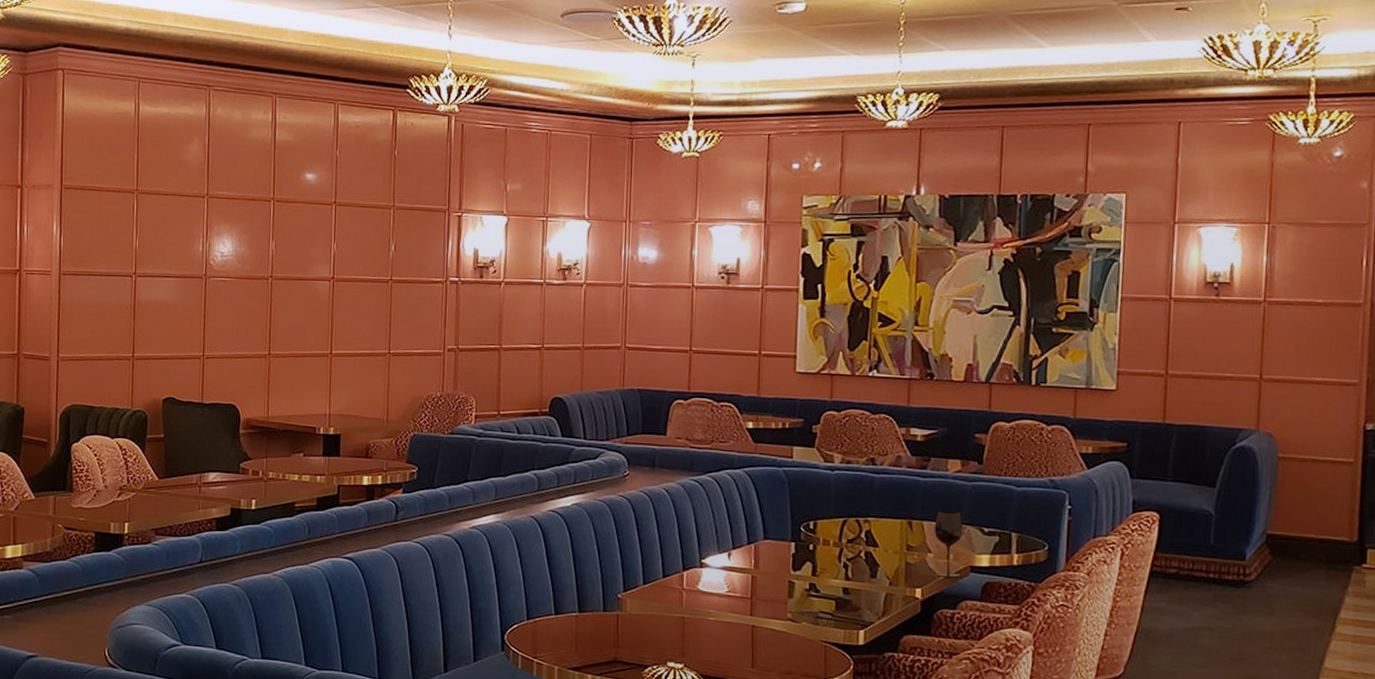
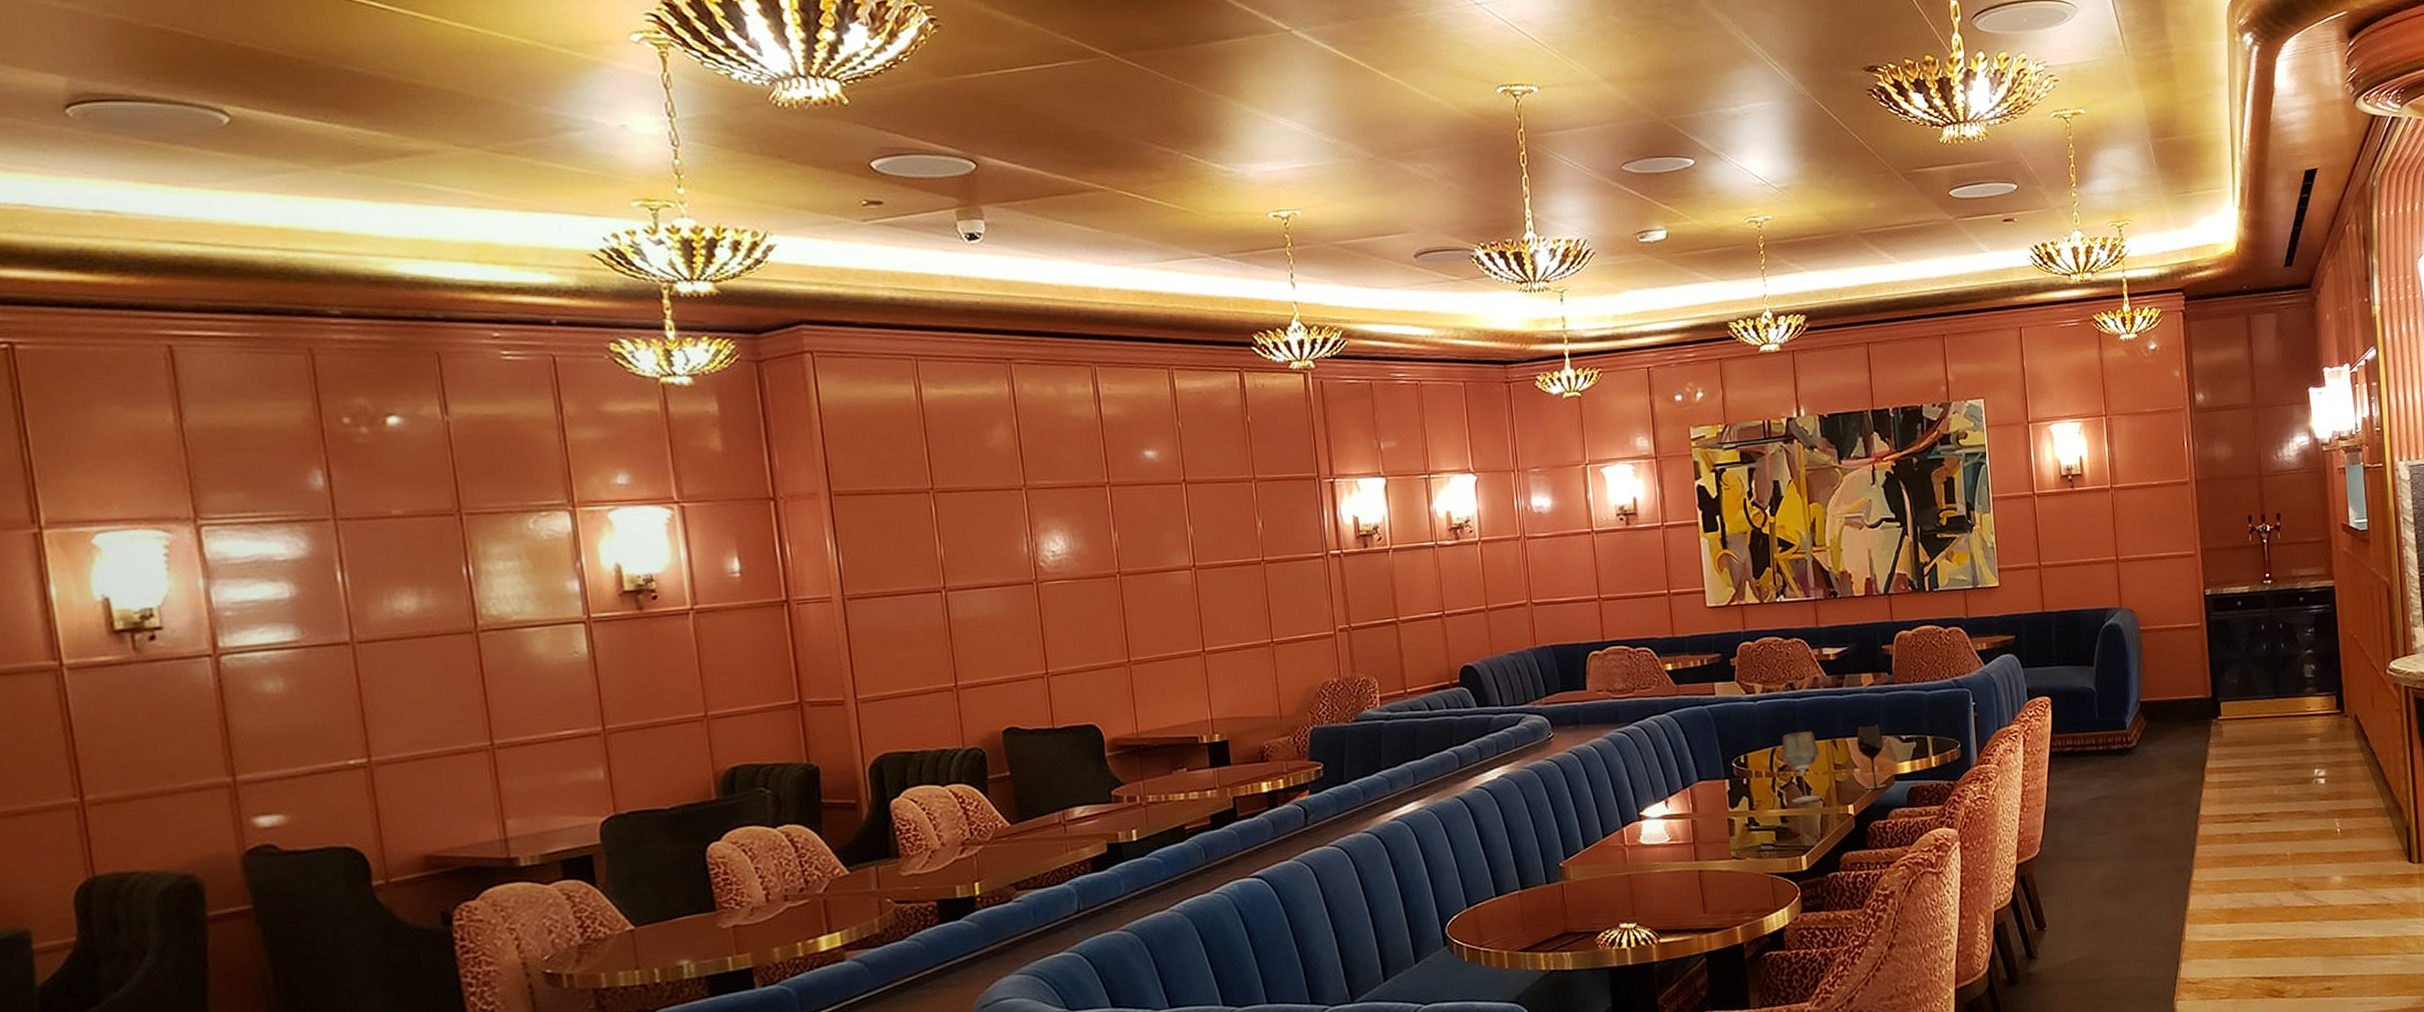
wine glass: none [851,507,893,580] -> present [1781,731,1822,804]

